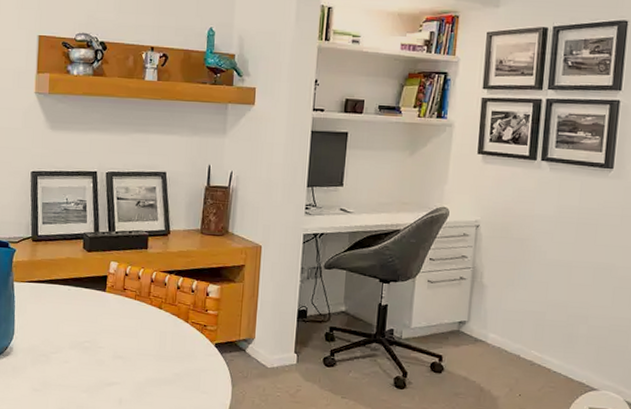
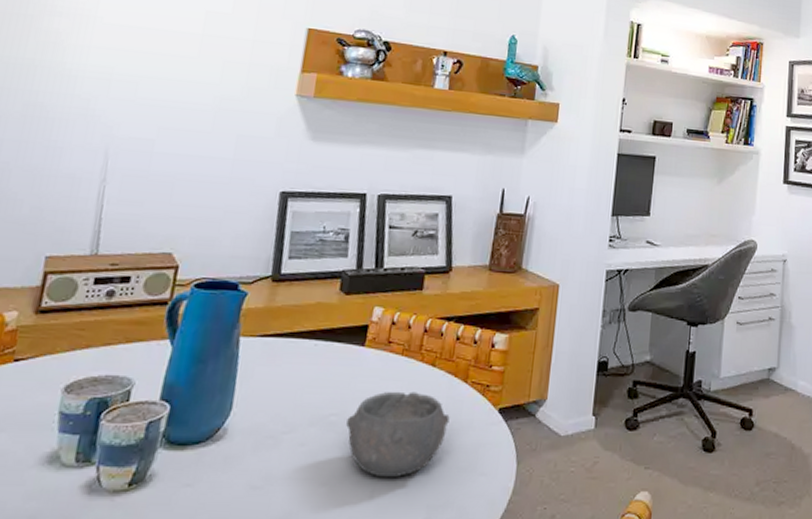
bowl: none [97,326,176,390] -> present [346,391,450,478]

